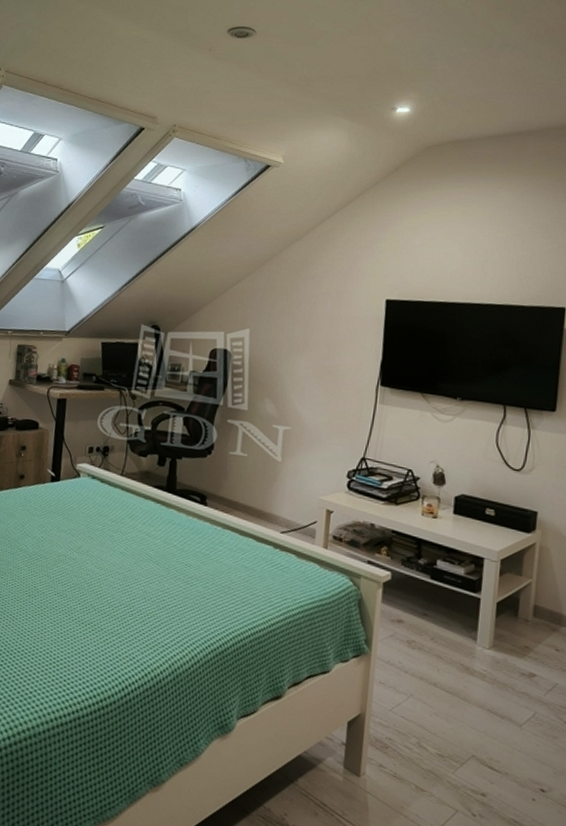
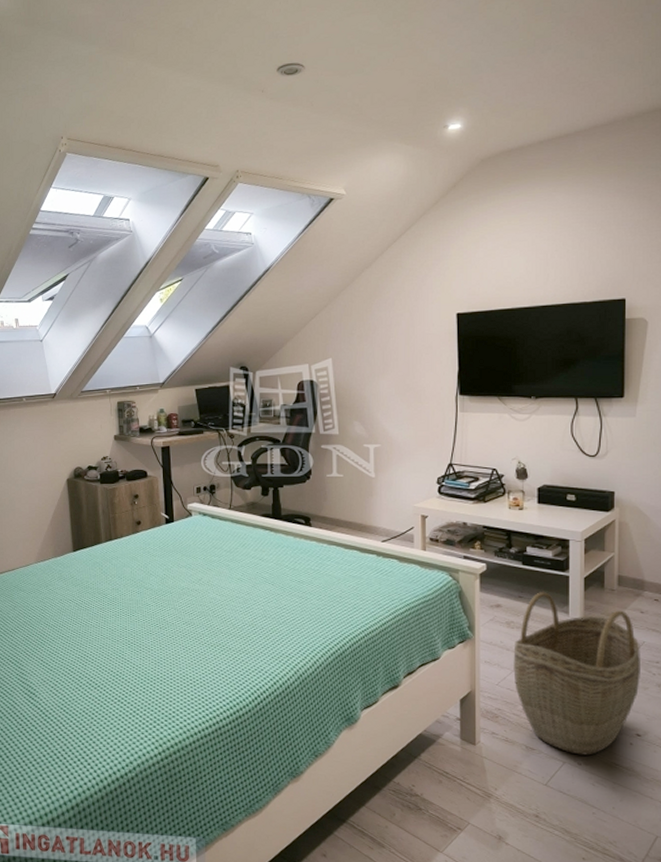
woven basket: none [409,612,553,807] -> present [513,592,640,756]

